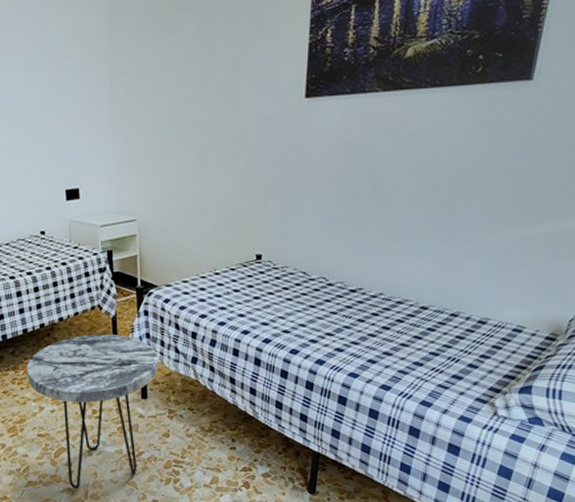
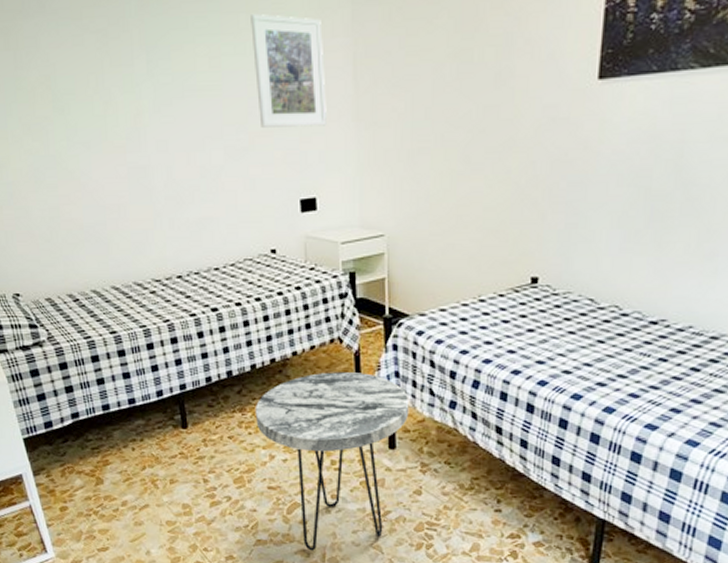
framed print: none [23,36,88,130] -> present [251,13,327,128]

